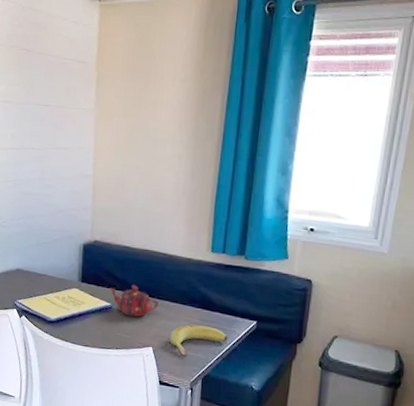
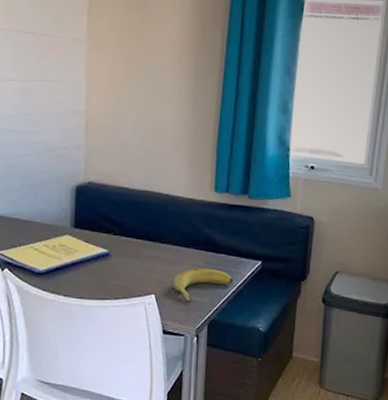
teapot: present [109,285,159,317] -> none [106,229,161,264]

